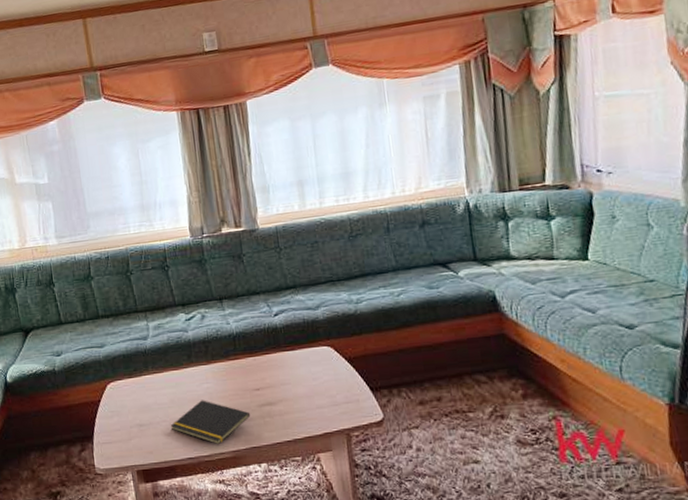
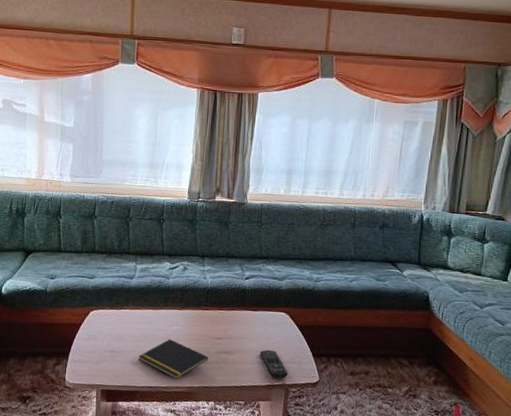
remote control: none [308,392,346,424] -> present [260,349,288,379]

